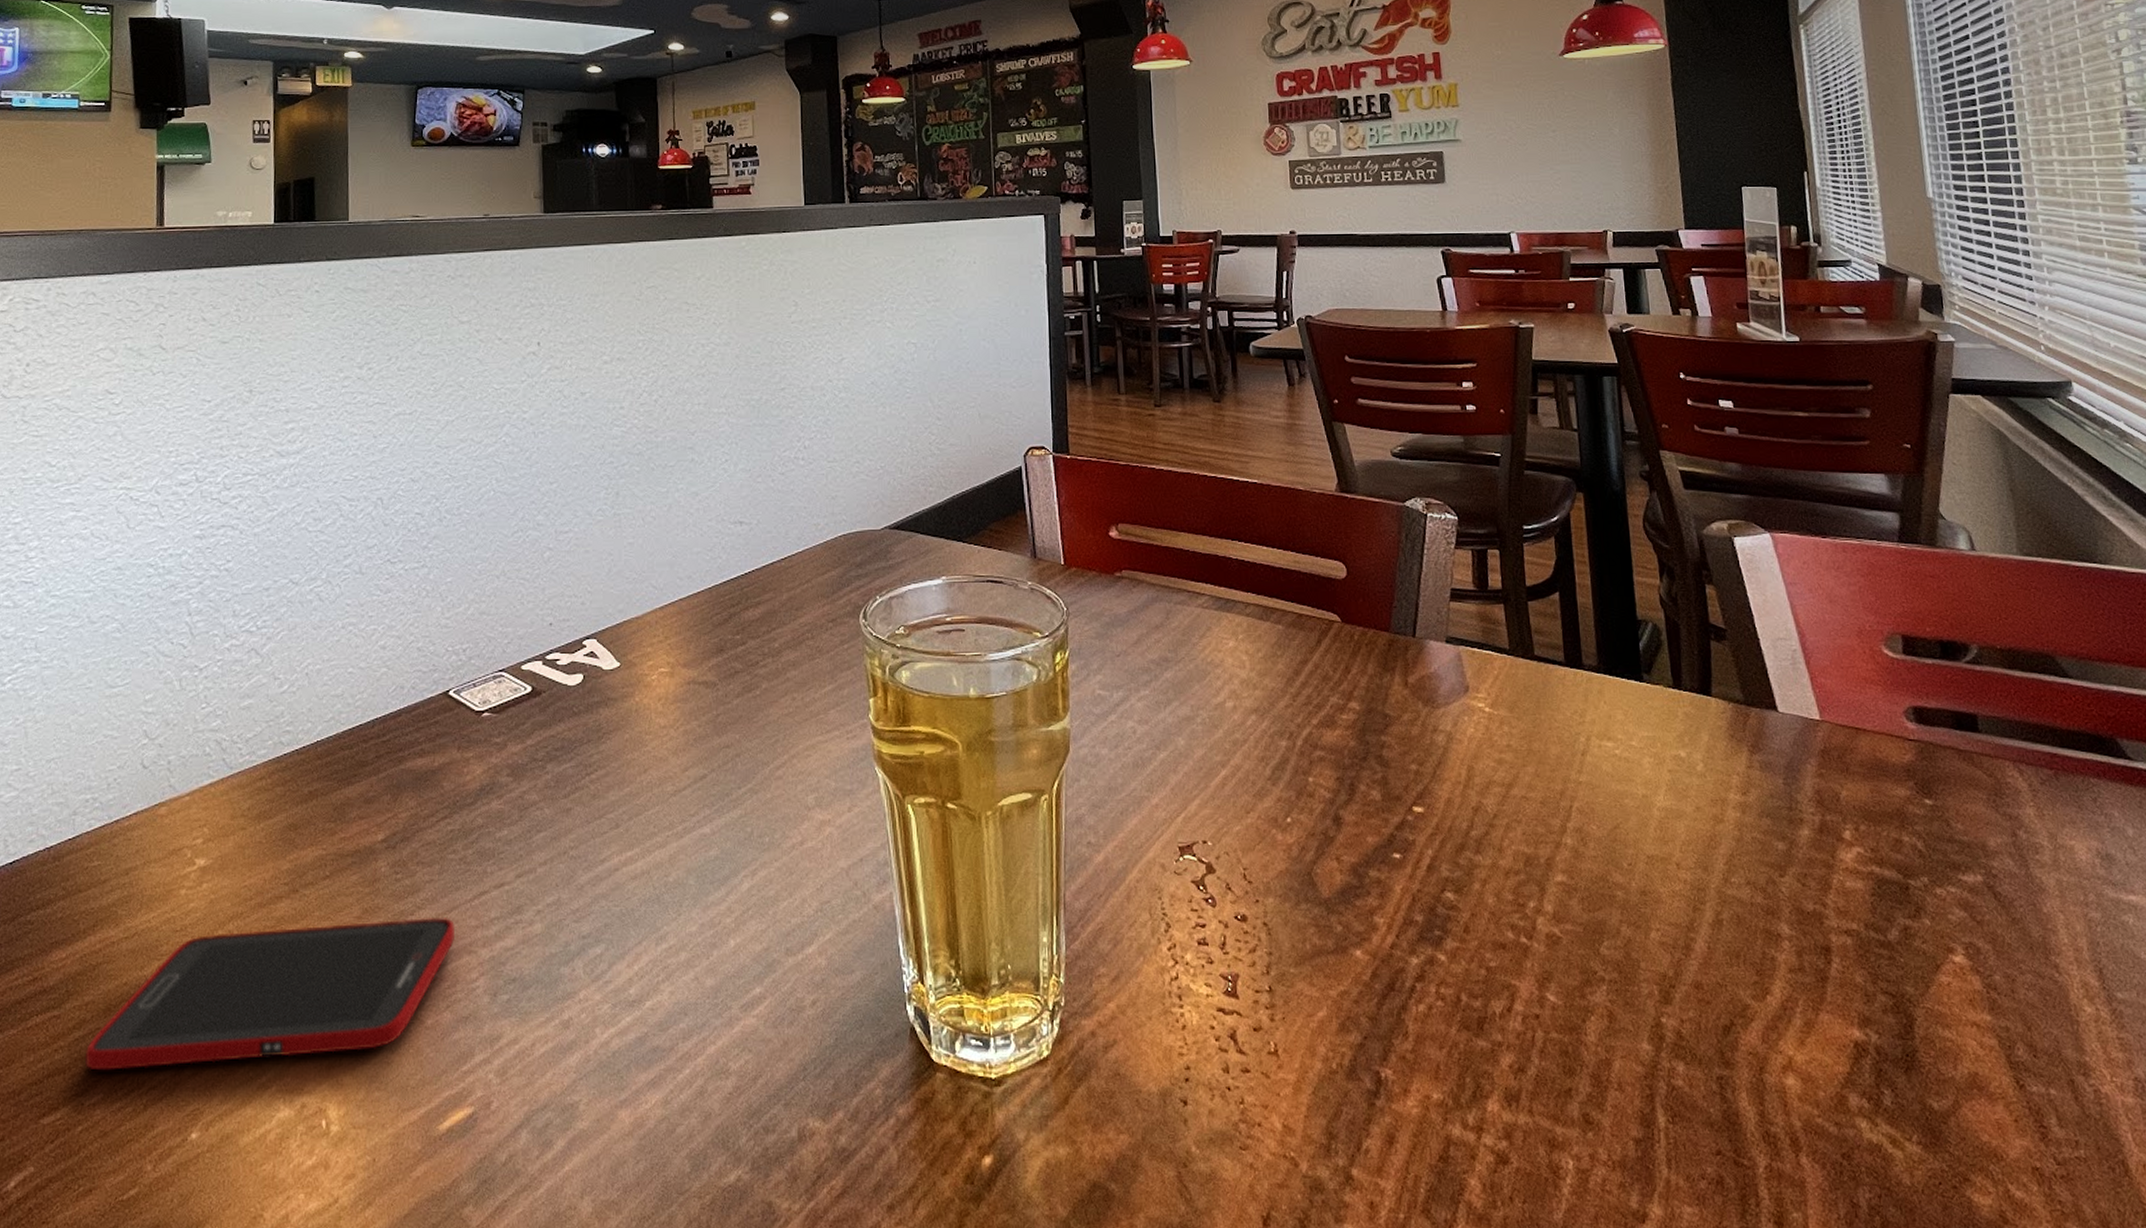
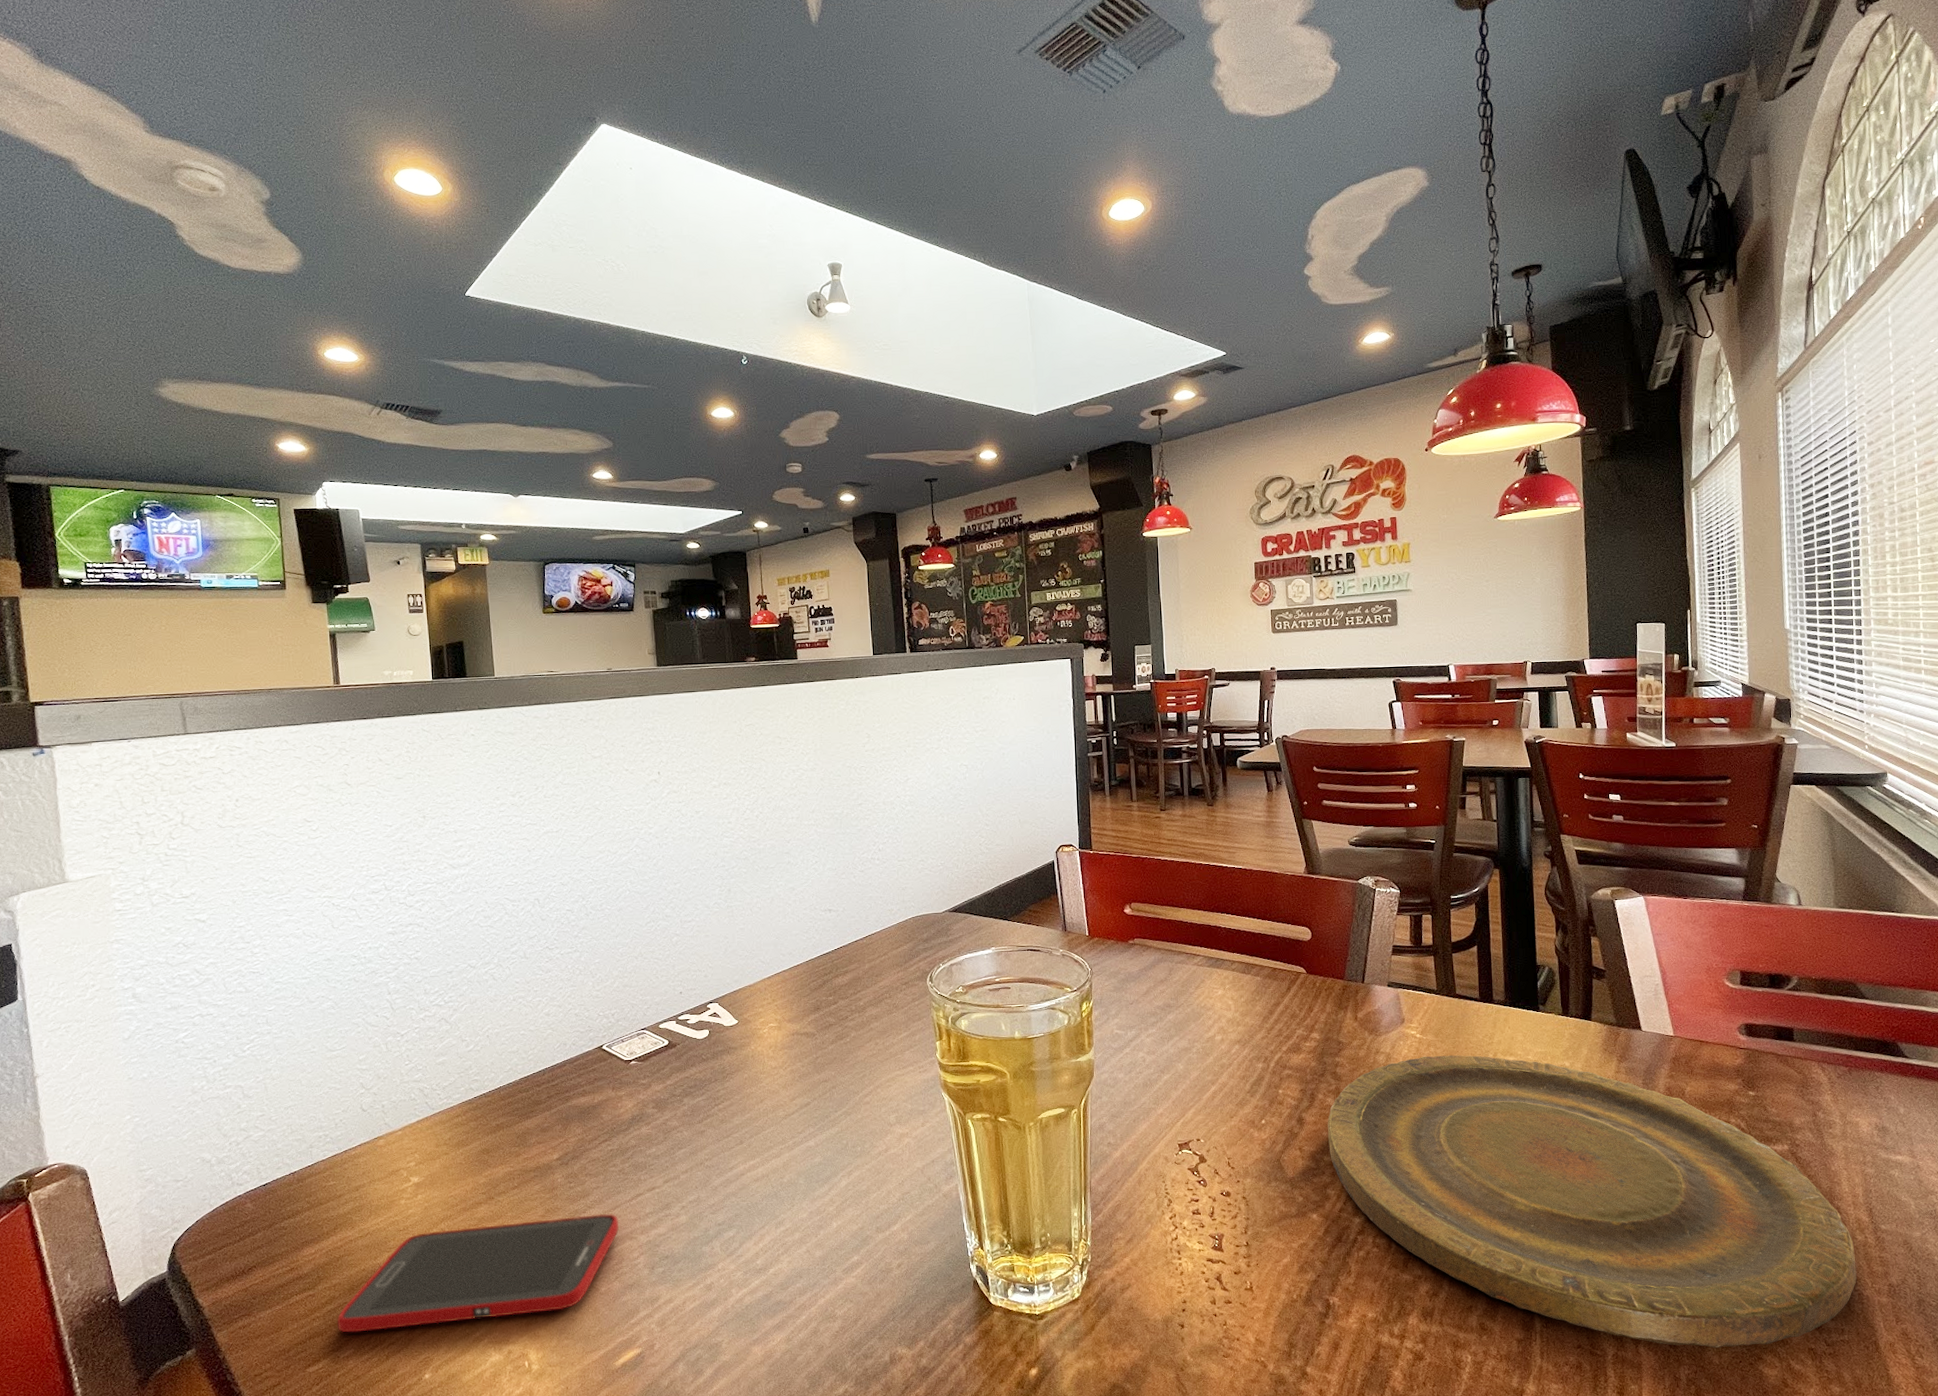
plate: none [1372,736,2090,1163] -> present [1327,1054,1857,1348]

